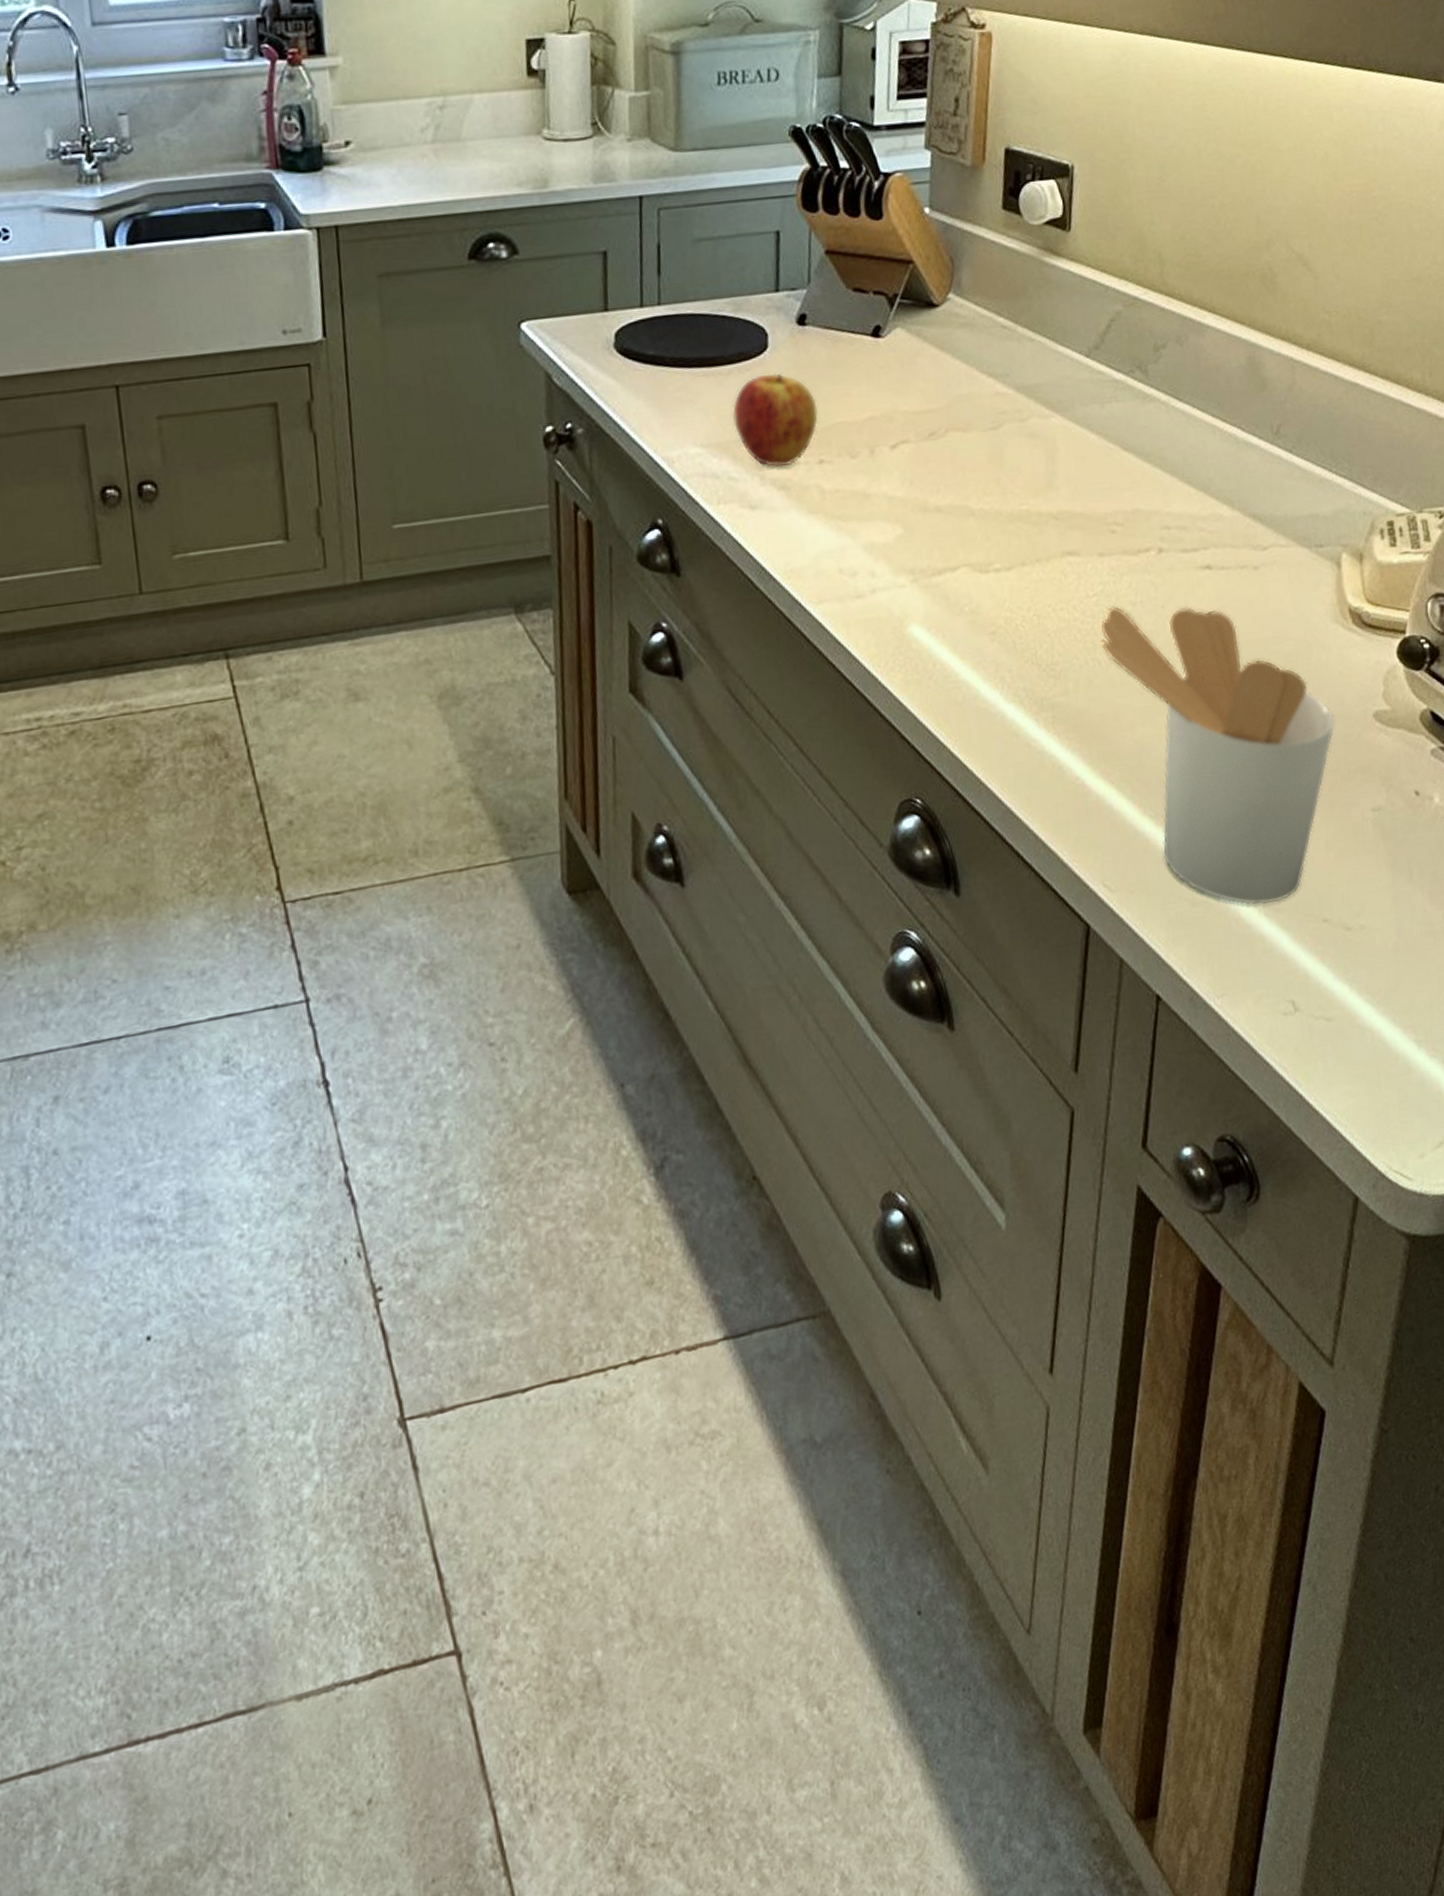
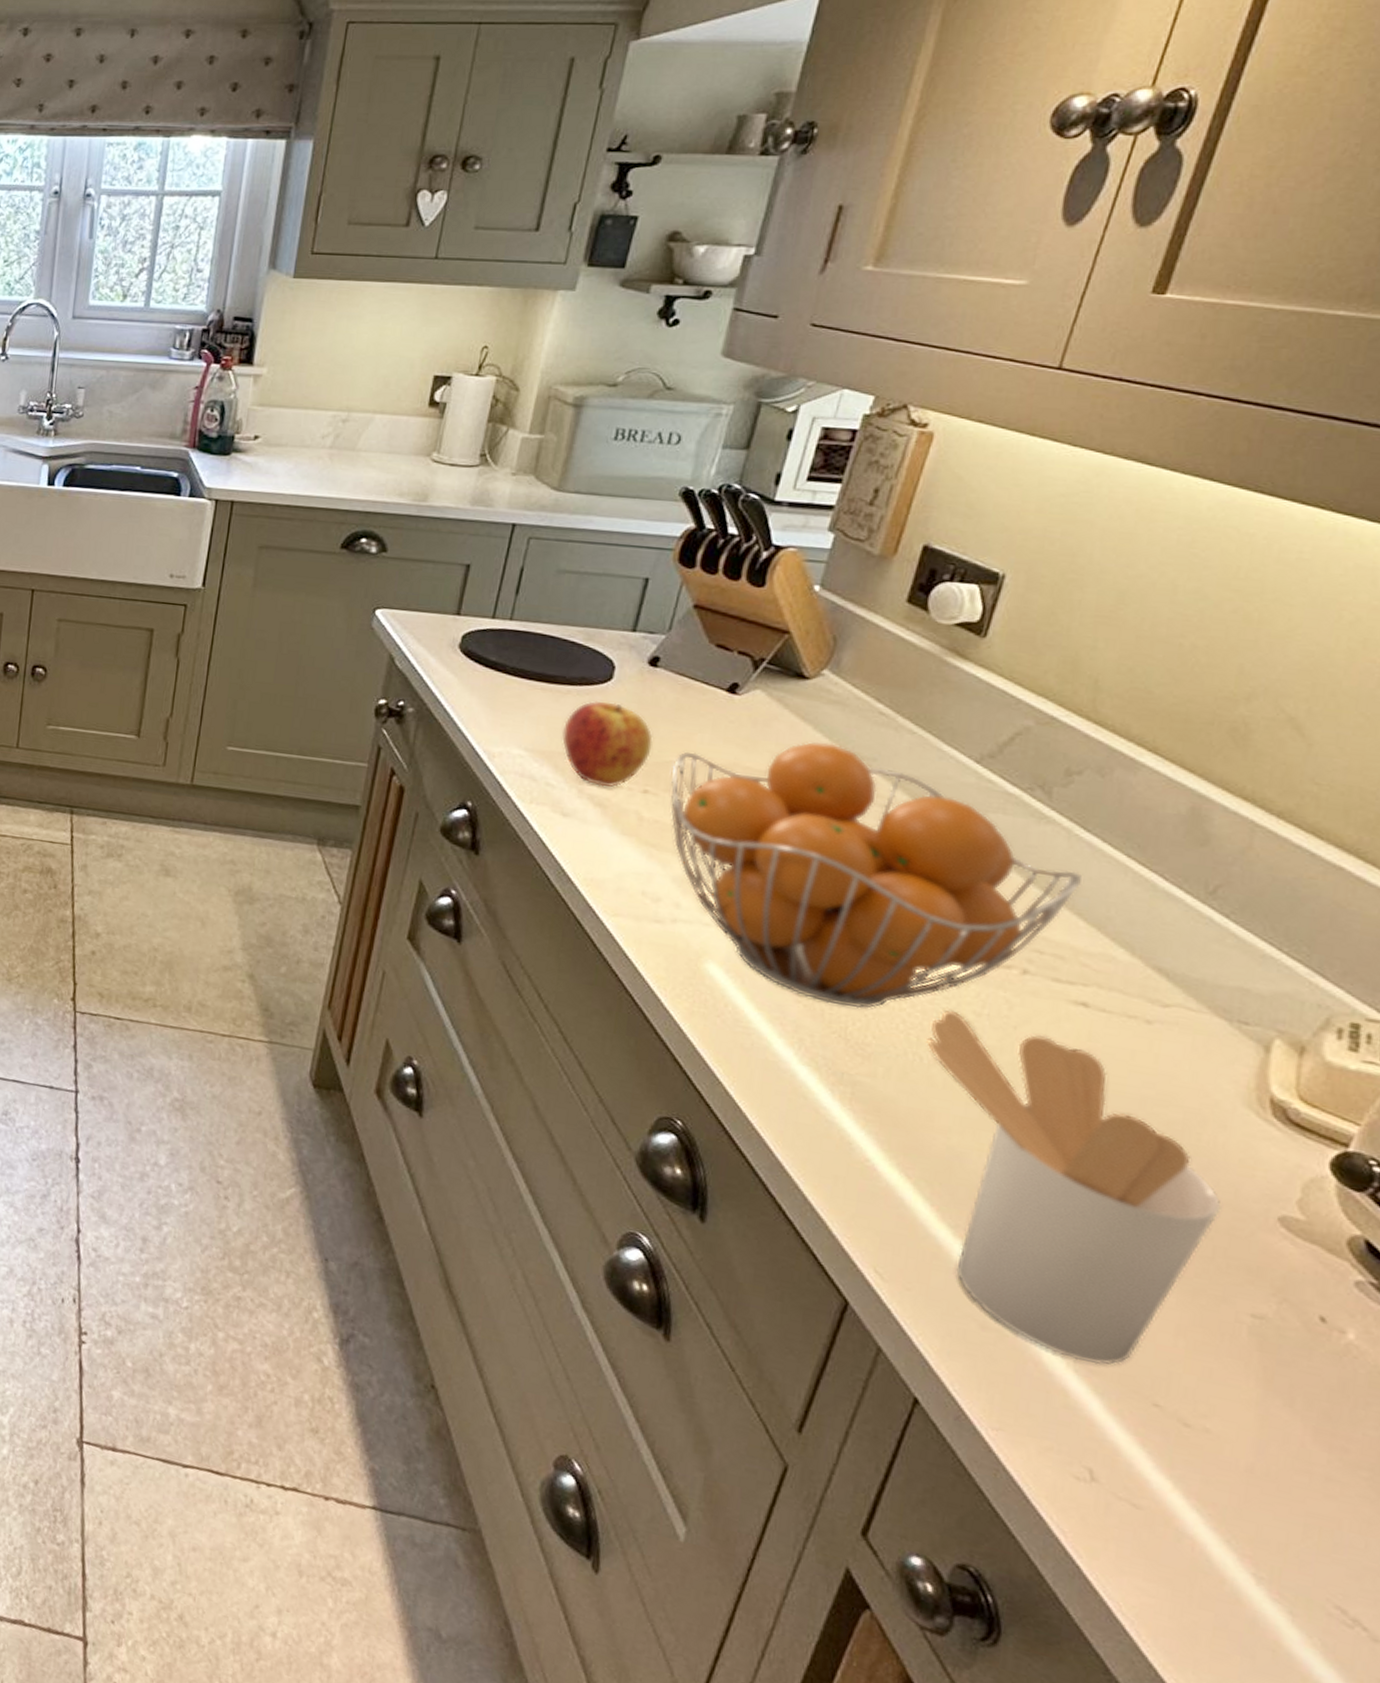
fruit basket: none [839,367,1186,634] -> present [670,742,1082,1009]

